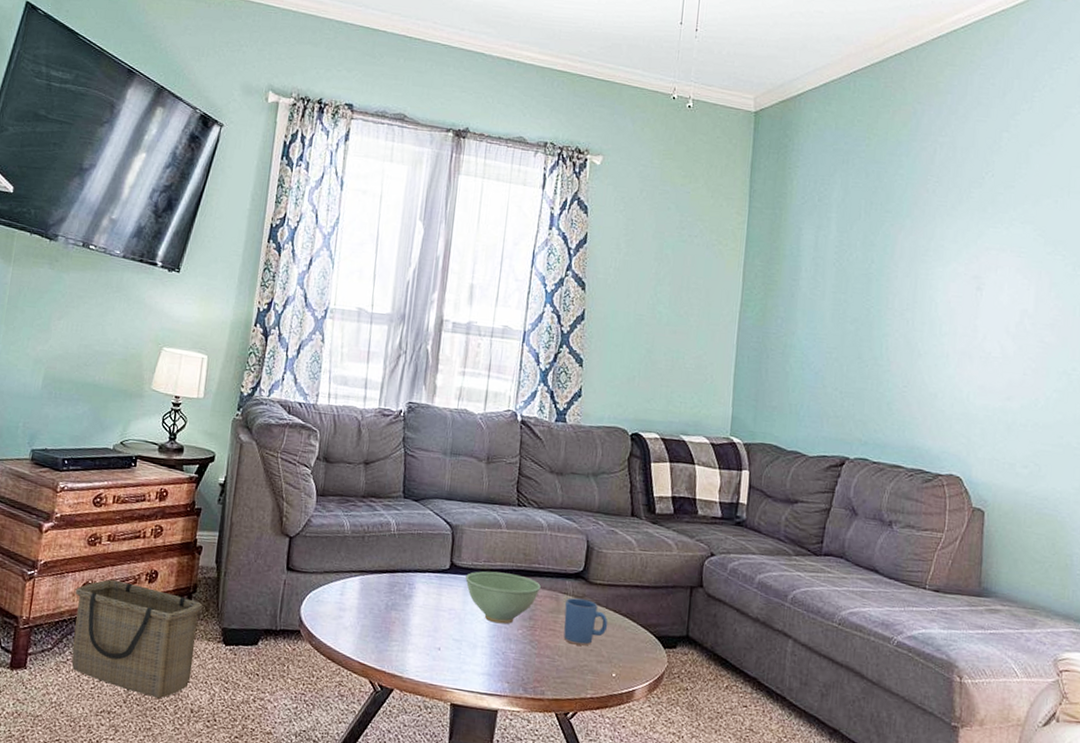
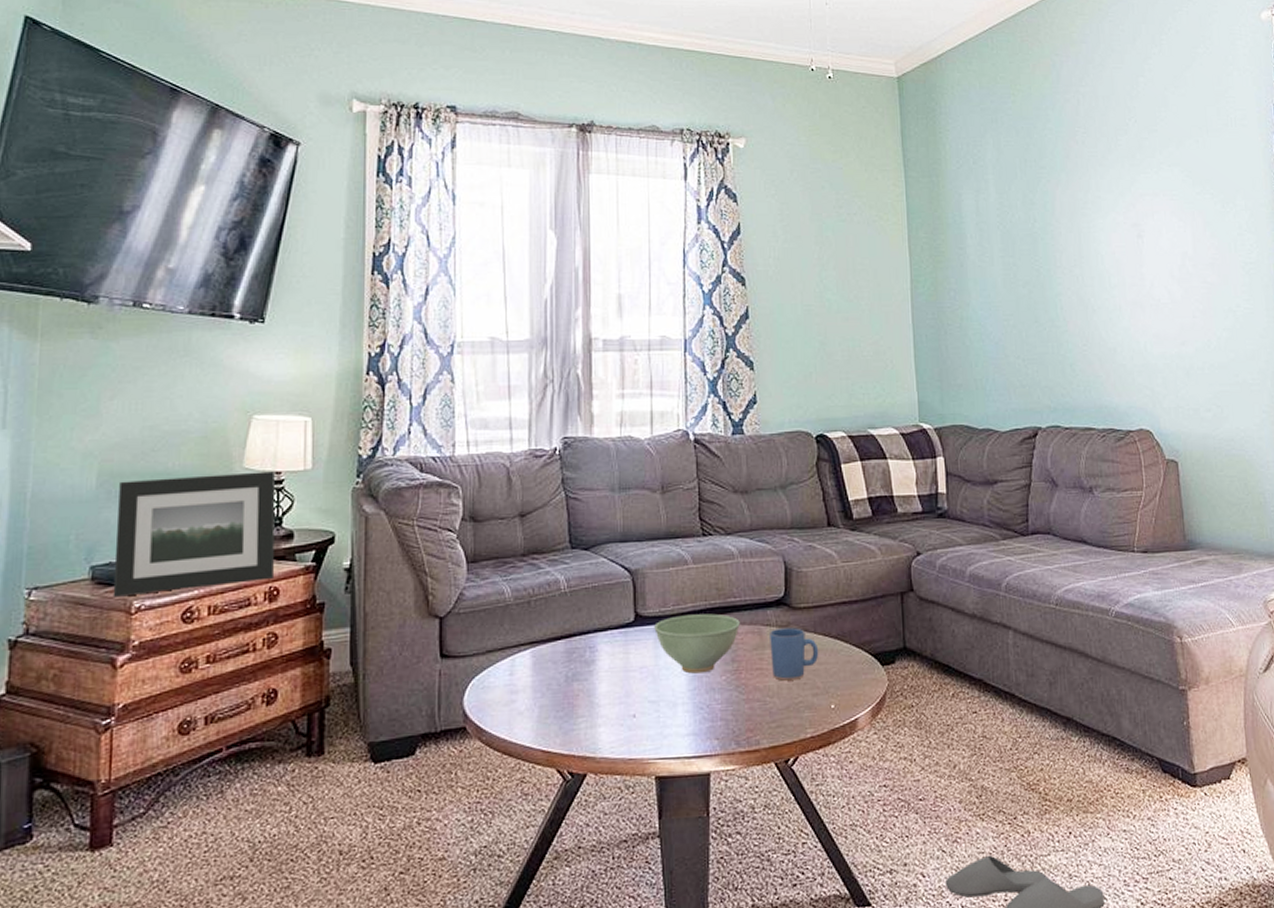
picture frame: none [45,386,175,483] -> present [113,471,276,597]
basket: present [71,579,203,699] -> none [169,709,340,847]

